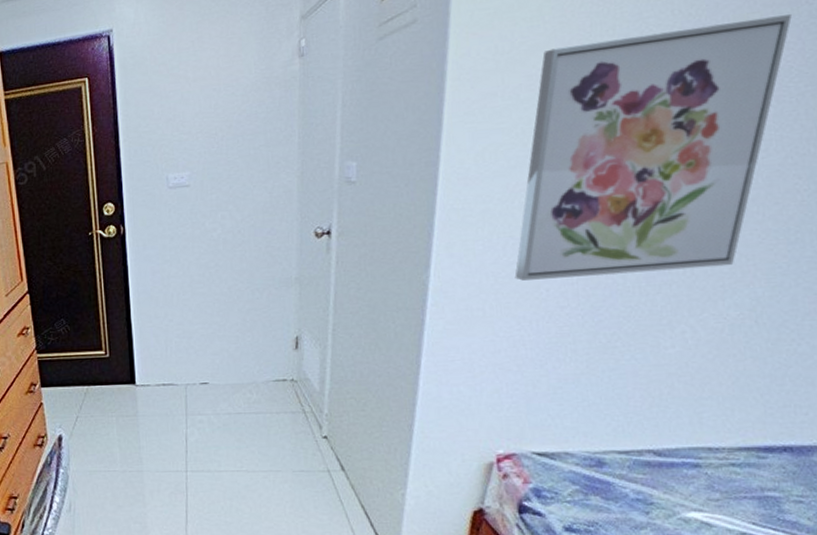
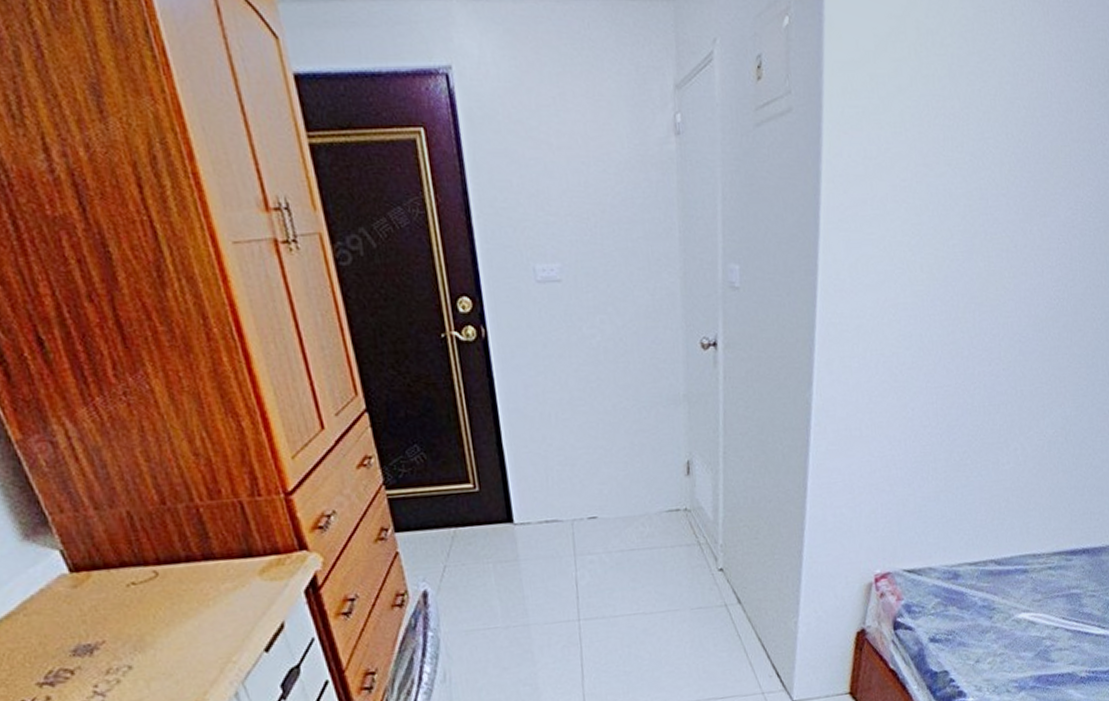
wall art: present [514,14,792,281] -> none [885,152,1091,400]

